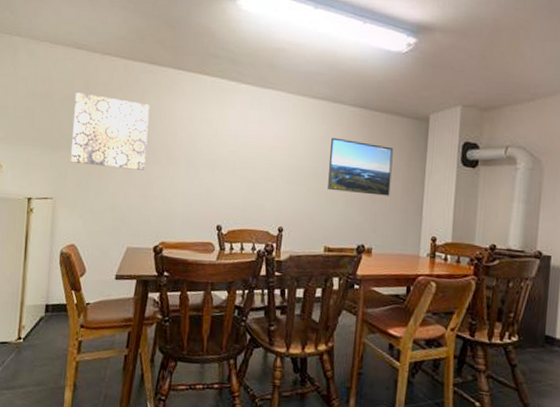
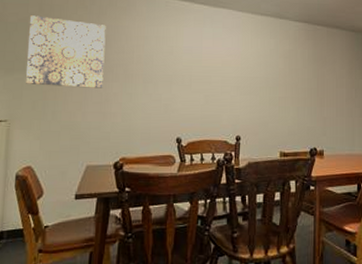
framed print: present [328,137,394,196] -> none [280,50,336,101]

